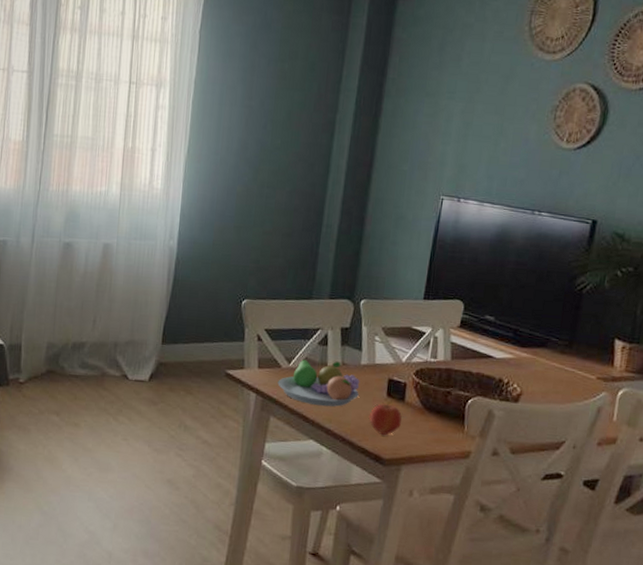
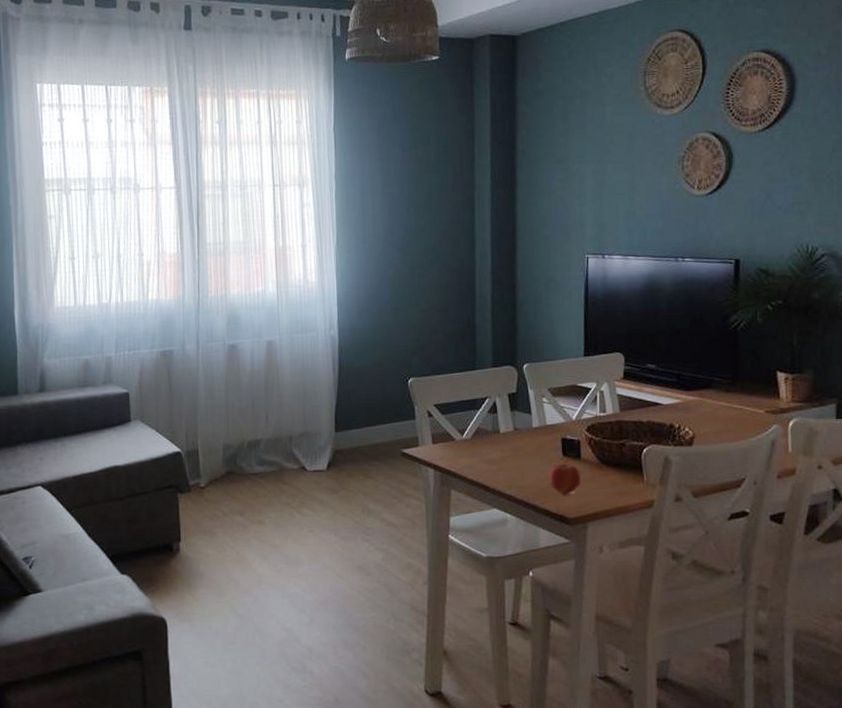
fruit bowl: present [277,358,360,407] -> none [453,427,535,474]

